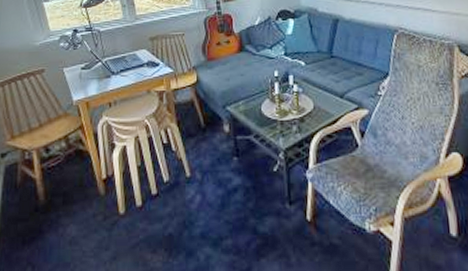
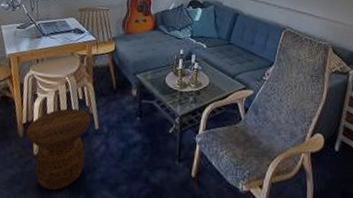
side table: none [107,155,180,254] -> present [25,108,91,191]

